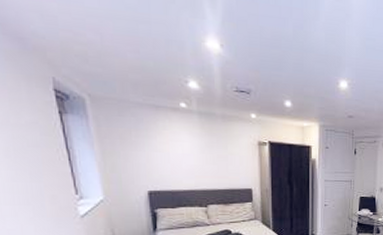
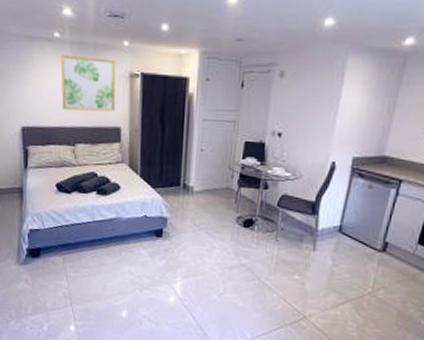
wall art: none [188,123,245,175] -> present [60,54,116,112]

